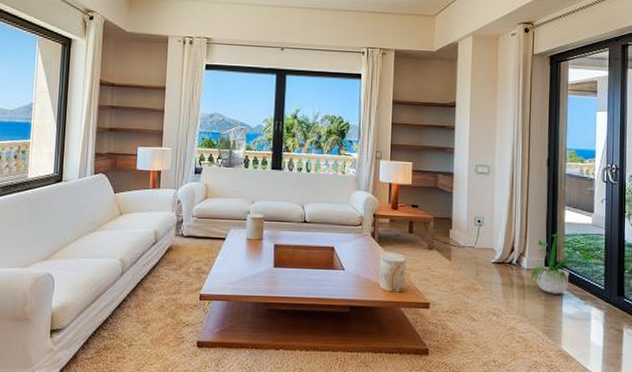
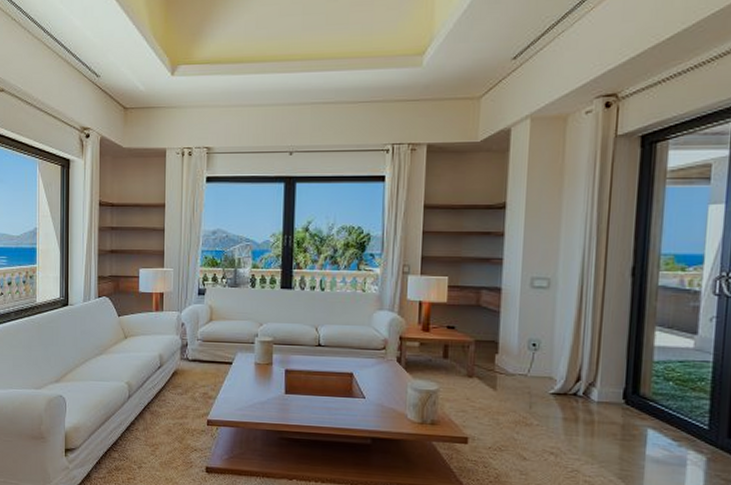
potted plant: present [531,222,595,294] -> none [603,346,696,433]

